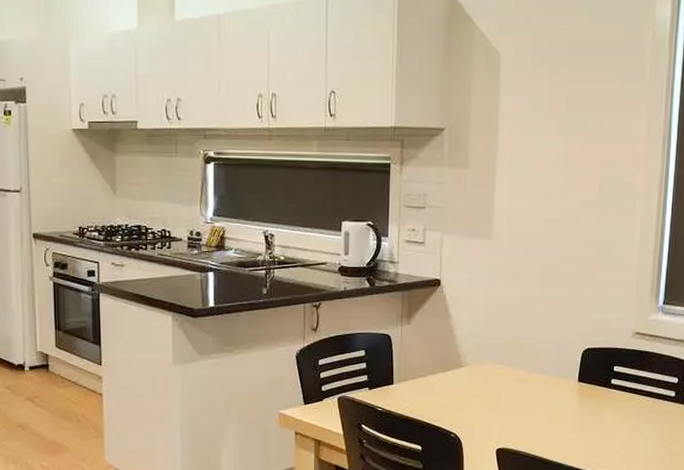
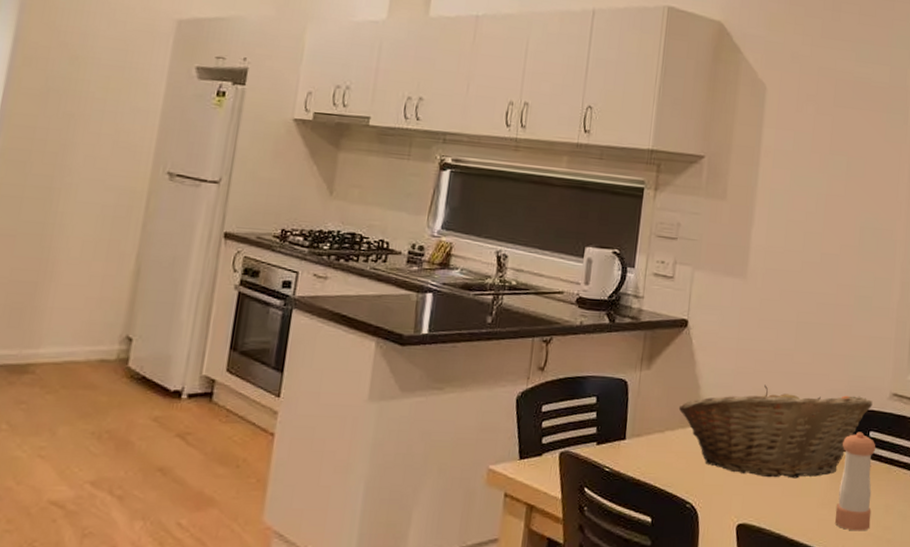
fruit basket: none [438,331,616,410] -> present [678,385,873,479]
pepper shaker: none [585,367,621,450] -> present [835,432,876,531]

